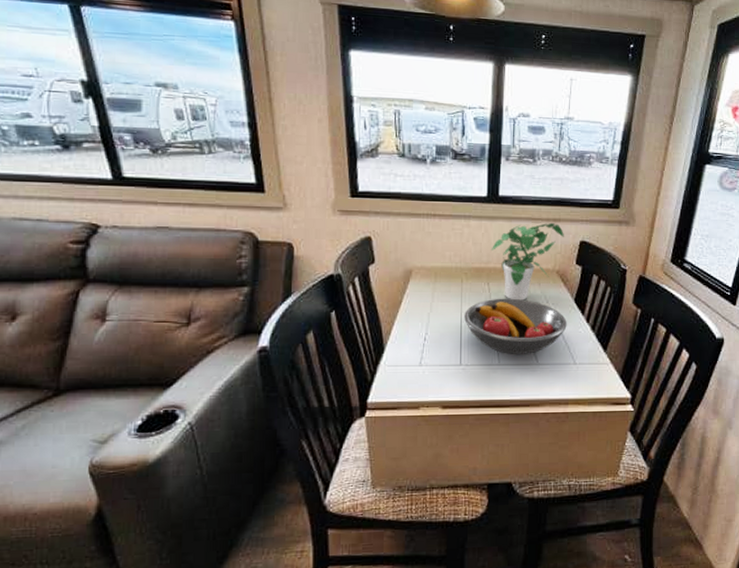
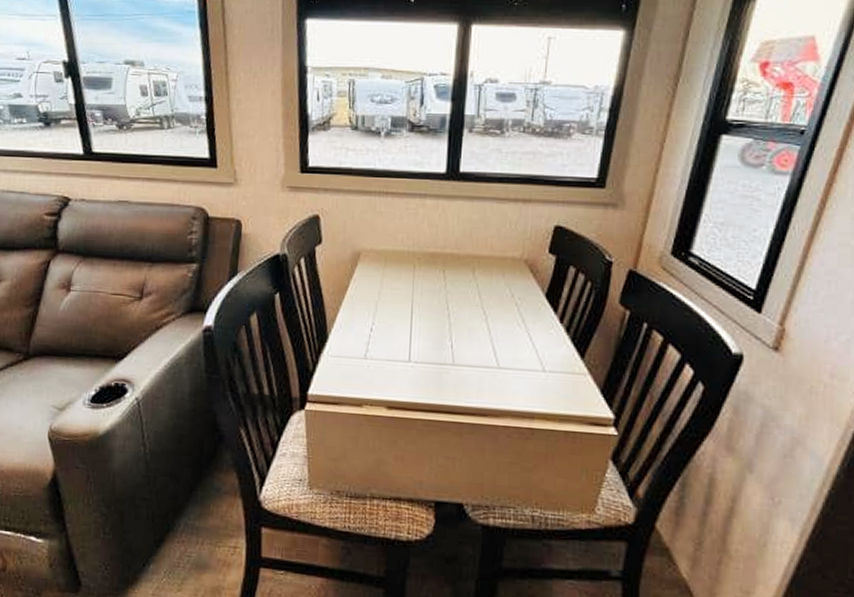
fruit bowl: present [464,298,567,354] -> none [415,288,536,355]
potted plant: present [490,222,564,301] -> none [448,203,535,293]

